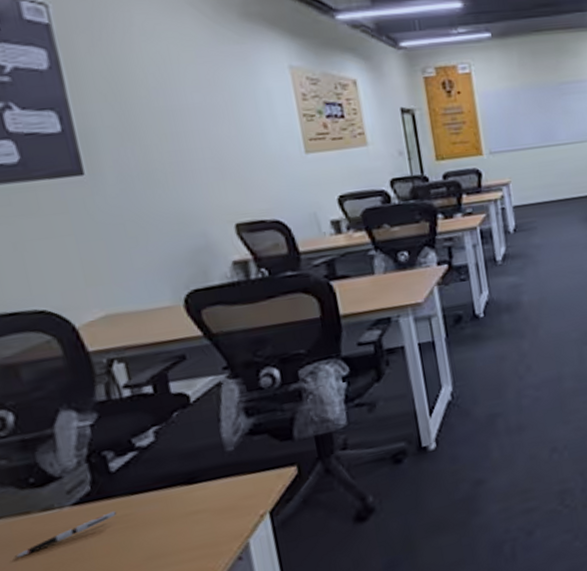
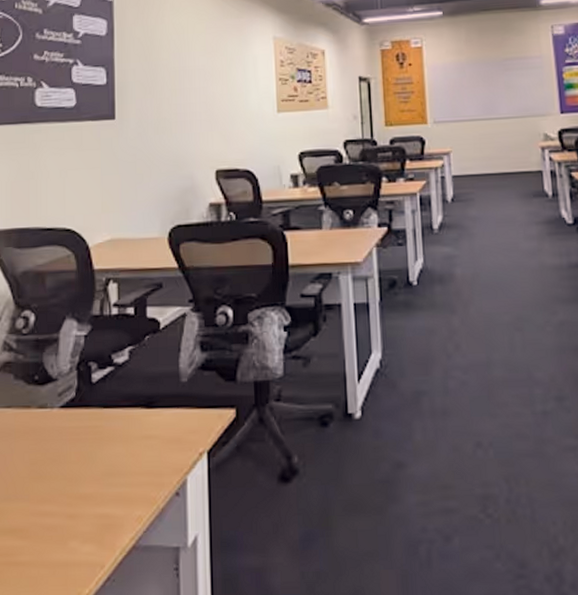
pen: present [14,511,116,558] -> none [12,421,90,447]

